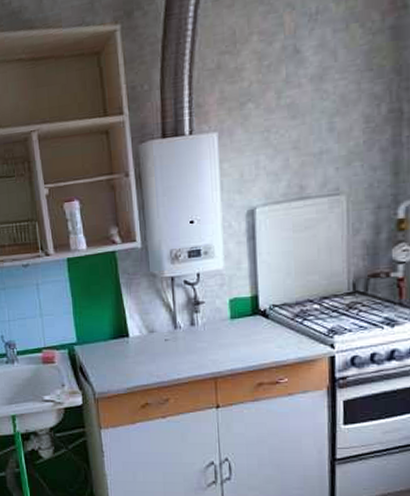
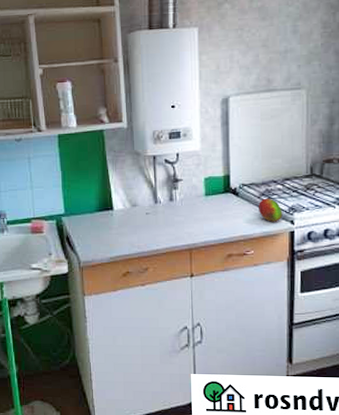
fruit: none [292,319,321,346] -> present [259,198,283,222]

